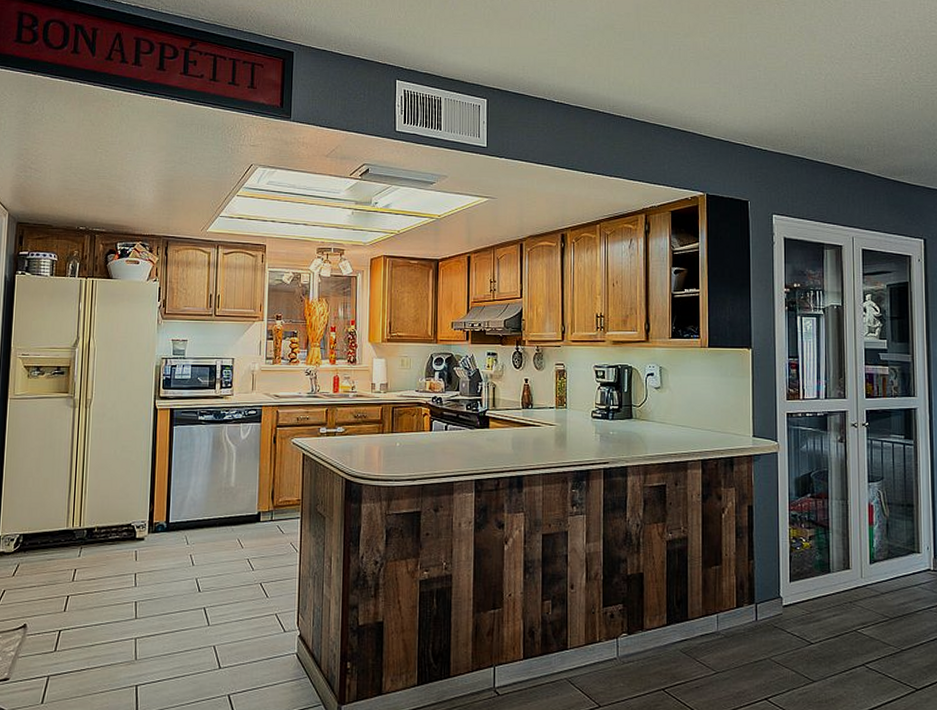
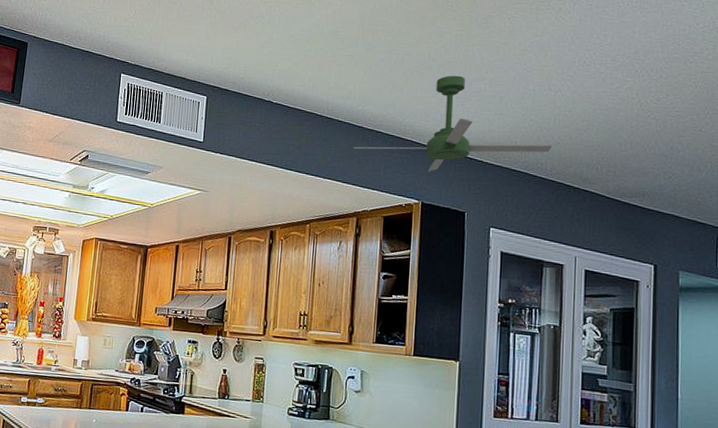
ceiling fan: none [637,64,826,163] -> present [354,75,553,172]

